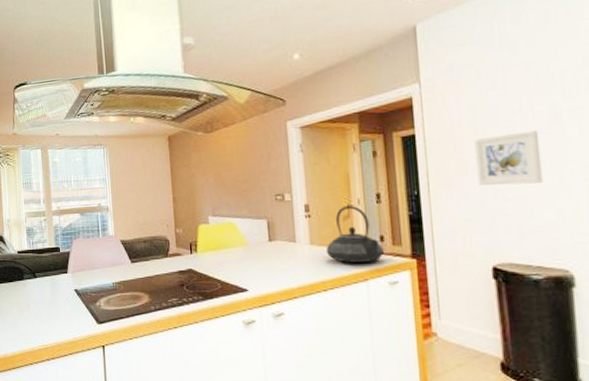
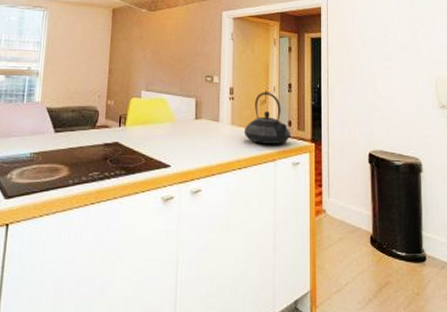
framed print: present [474,131,543,186] -> none [362,46,405,87]

